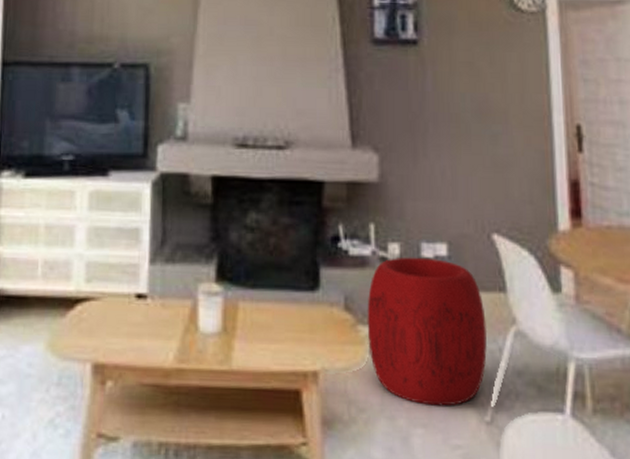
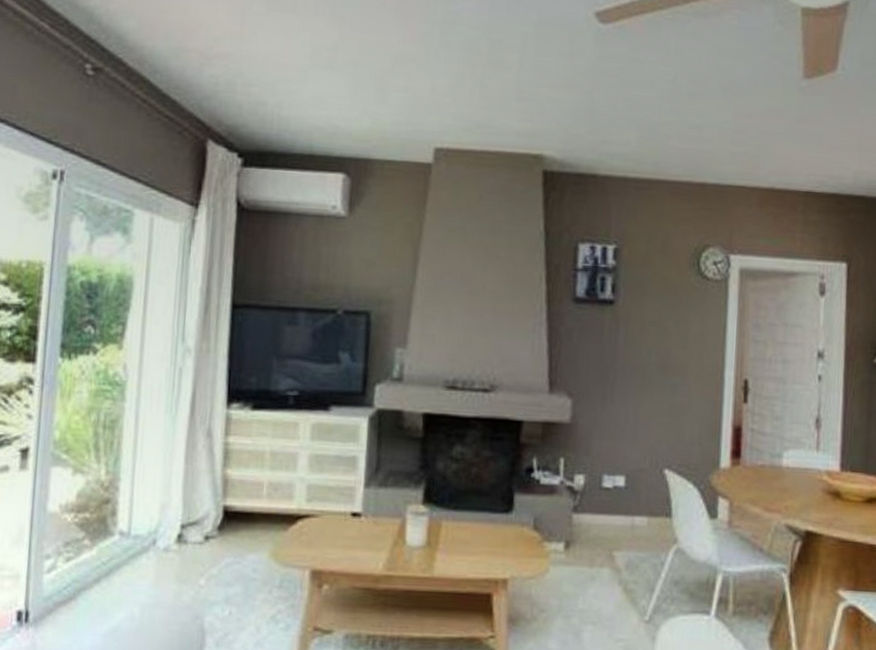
pouf: present [367,257,488,406] -> none [551,486,653,608]

